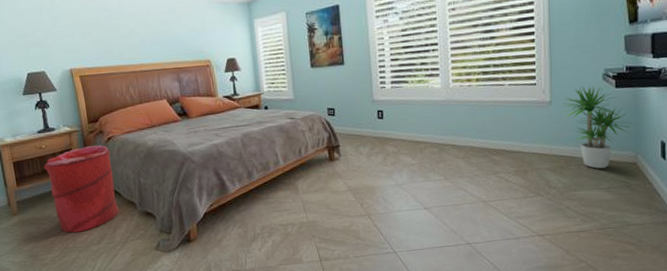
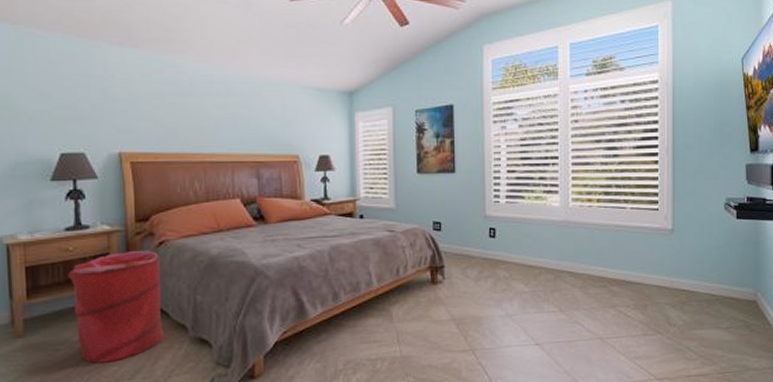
potted plant: present [560,86,633,169] -> none [682,214,753,306]

